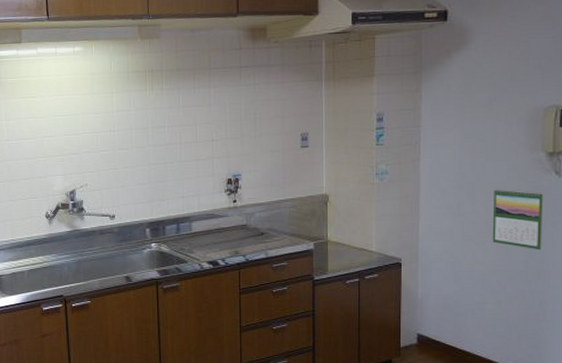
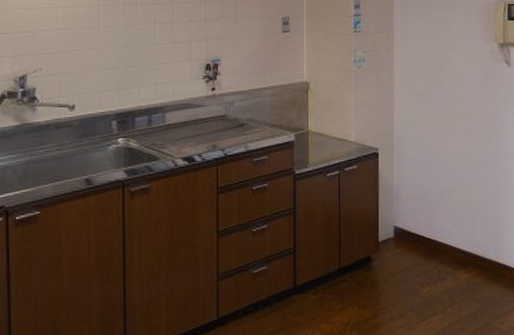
calendar: present [492,188,544,251] -> none [457,76,498,137]

